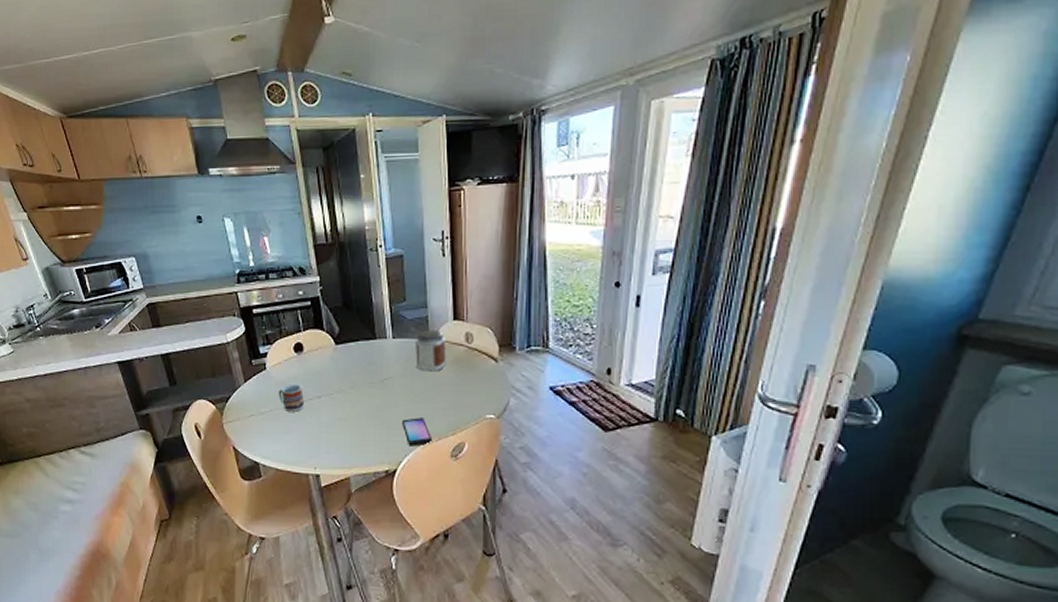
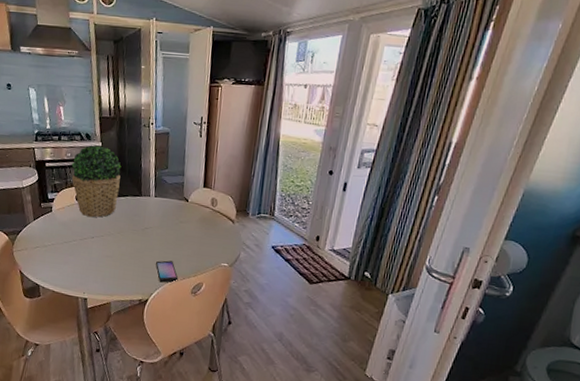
cup: present [278,383,305,412] -> none [60,225,81,248]
potted plant: none [285,279,347,372] -> present [71,144,122,218]
jar: present [414,330,447,372] -> none [170,193,196,226]

